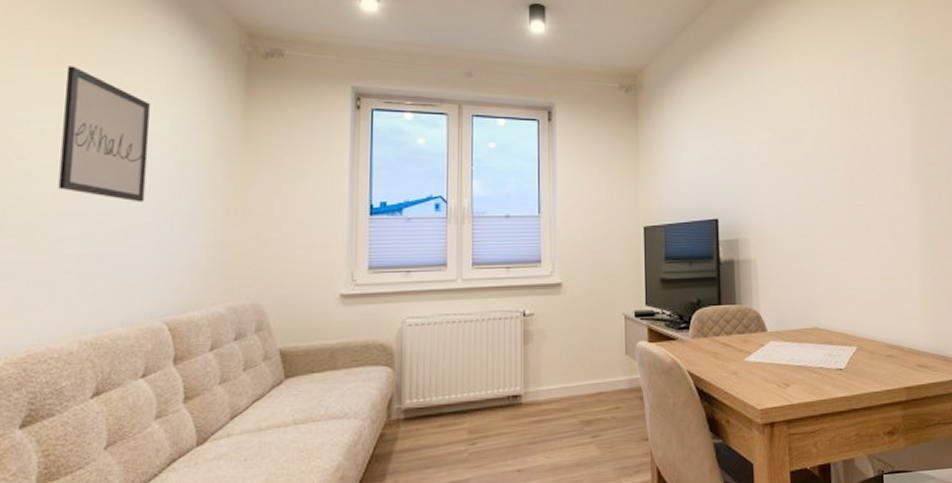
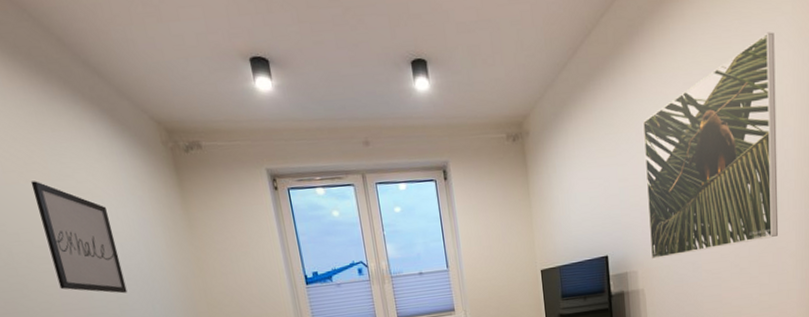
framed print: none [758,27,896,228] -> present [642,32,779,260]

